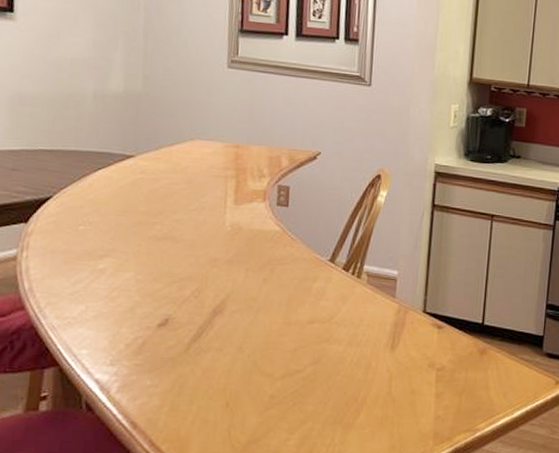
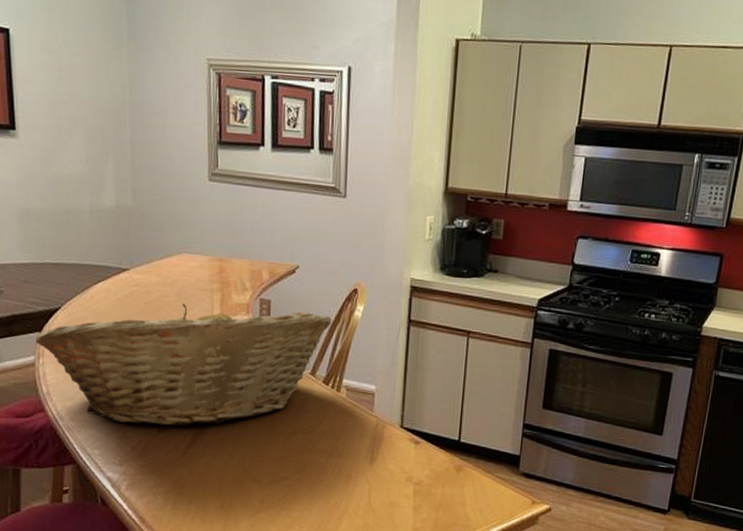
fruit basket: none [20,190,354,320] -> present [36,303,332,427]

